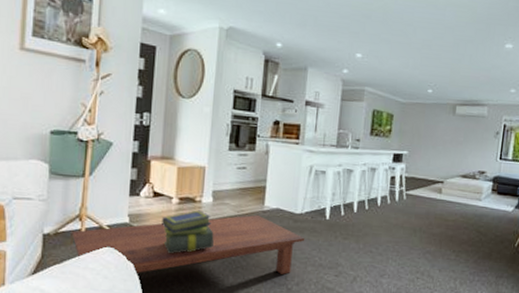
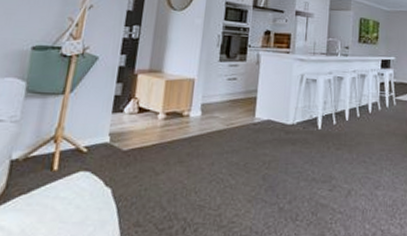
coffee table: present [72,214,305,275] -> none [44,127,297,201]
stack of books: present [162,210,214,254] -> none [145,125,202,176]

